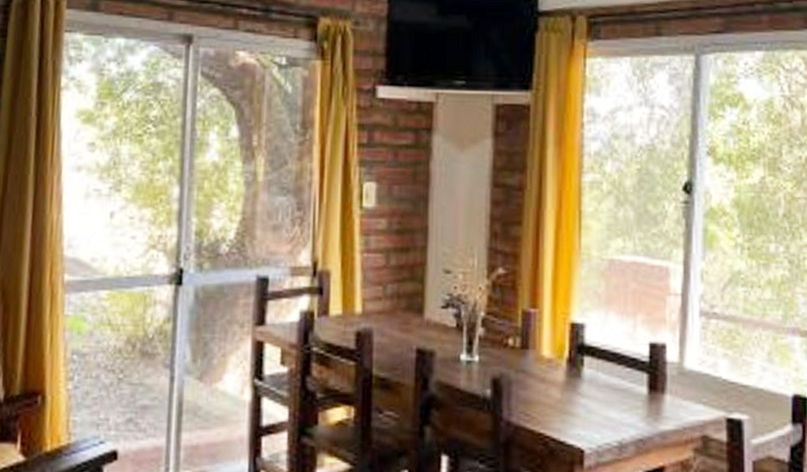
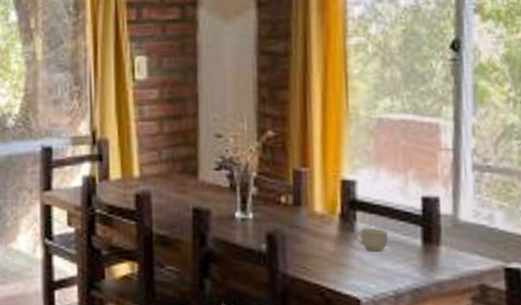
cup: none [580,374,615,399] -> present [353,228,389,251]

